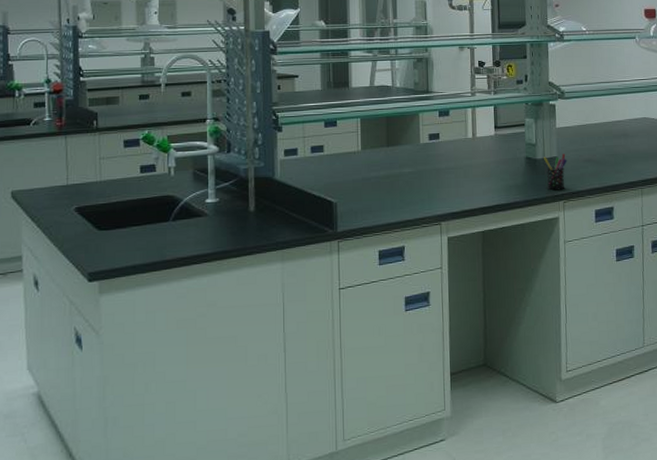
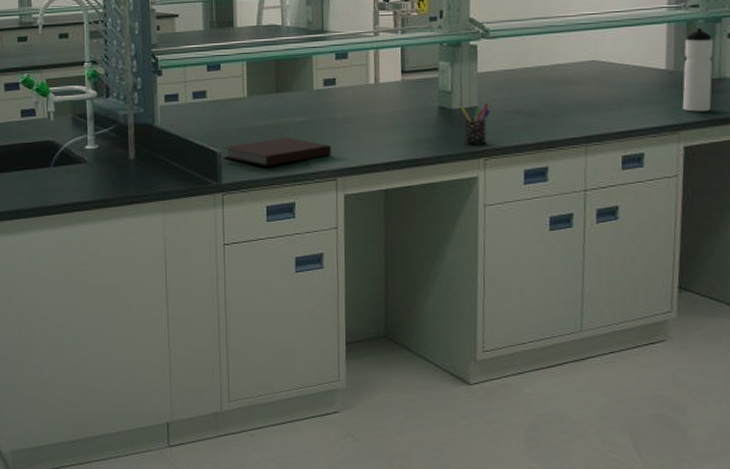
notebook: none [338,187,436,214] -> present [222,137,331,166]

